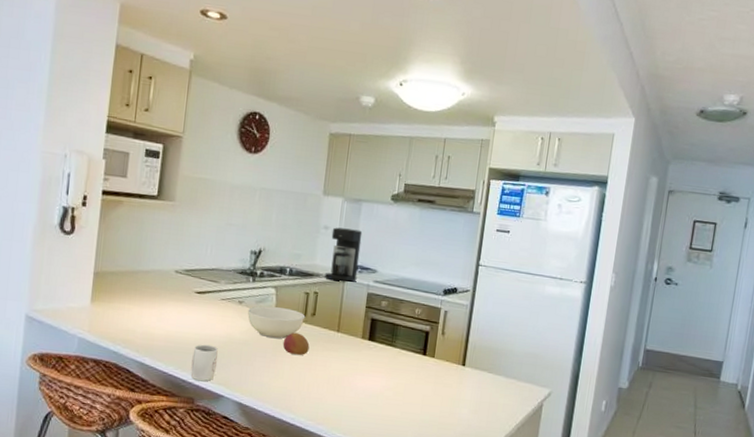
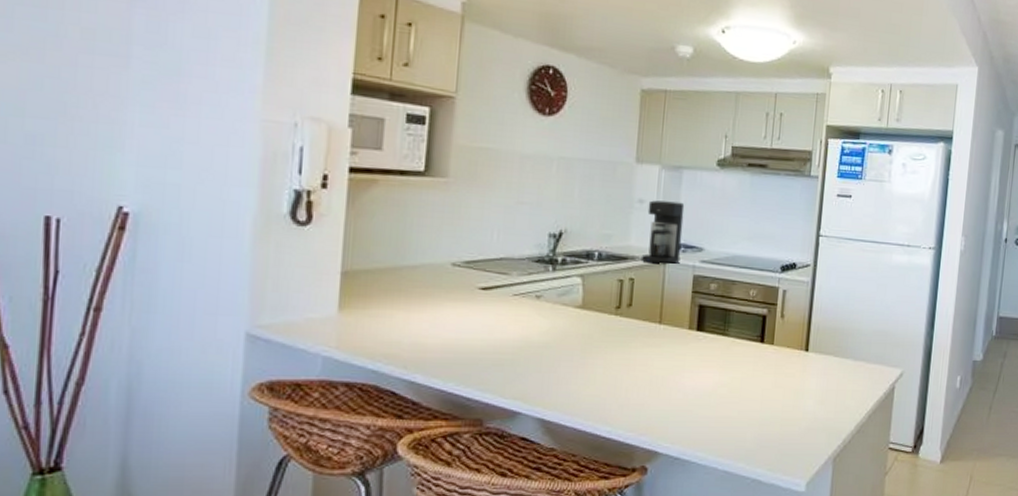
mug: present [190,344,218,382] -> none [477,352,512,398]
bowl: present [247,305,306,339] -> none [547,299,620,338]
fruit: present [282,332,310,355] -> none [593,328,626,355]

